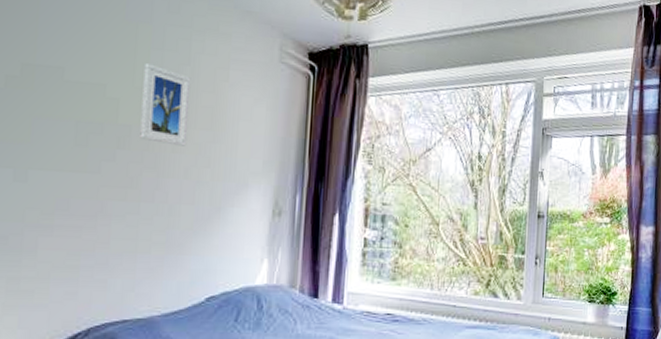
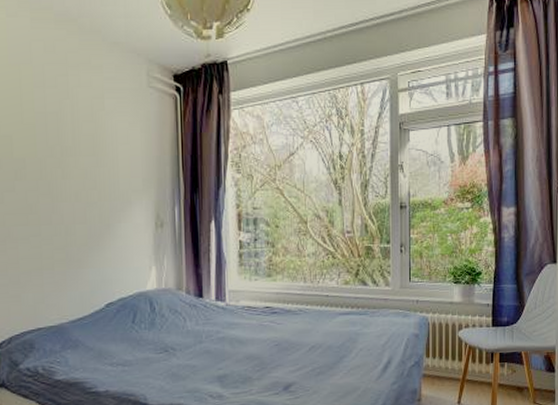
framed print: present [140,63,191,146] -> none [30,101,74,173]

